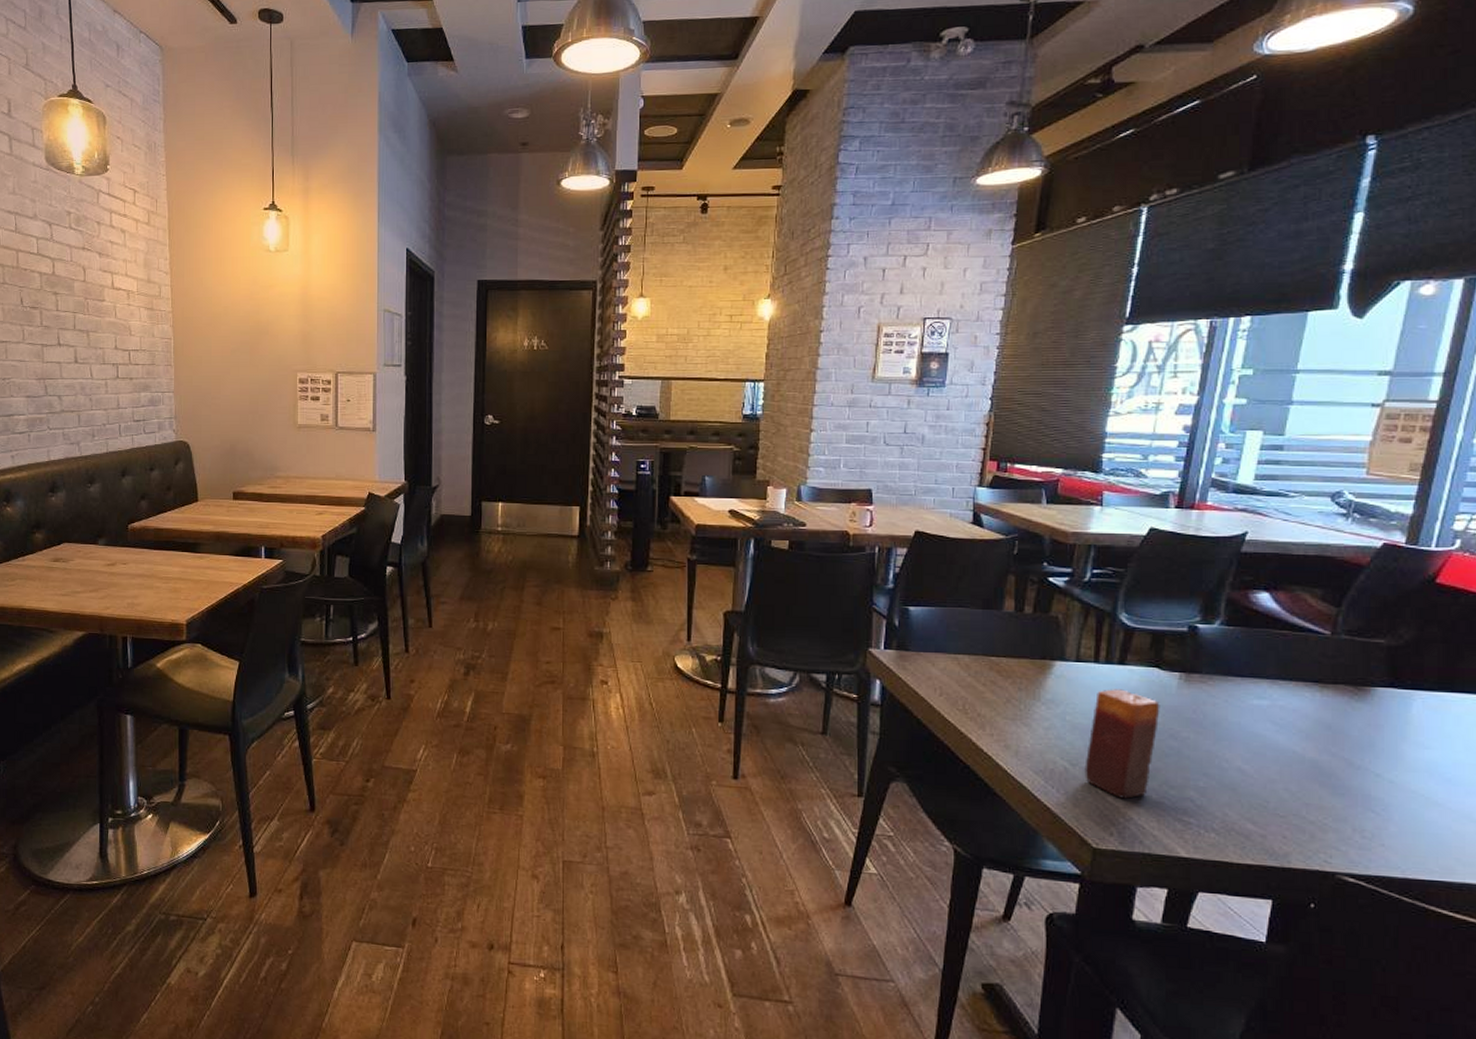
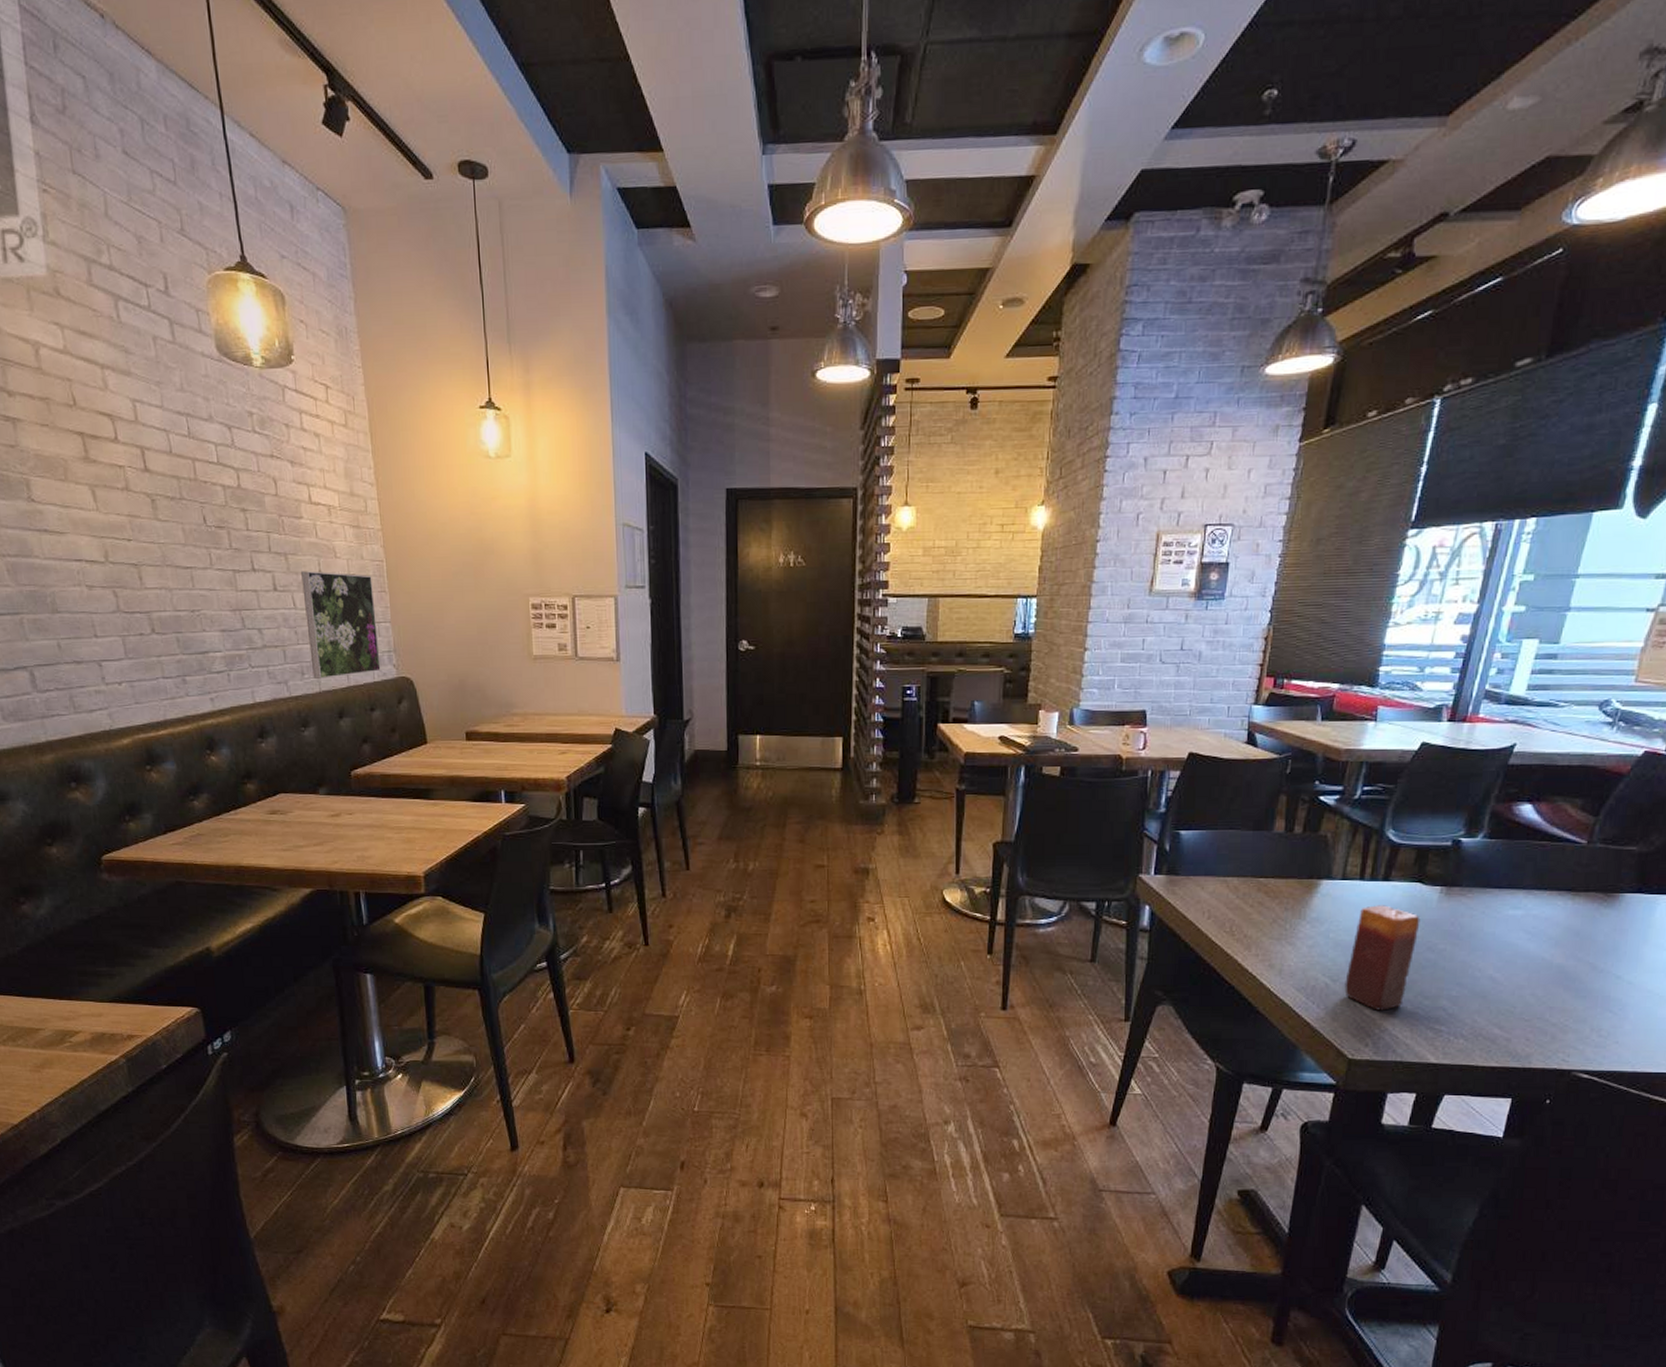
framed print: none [99,346,162,441] -> present [301,571,381,679]

